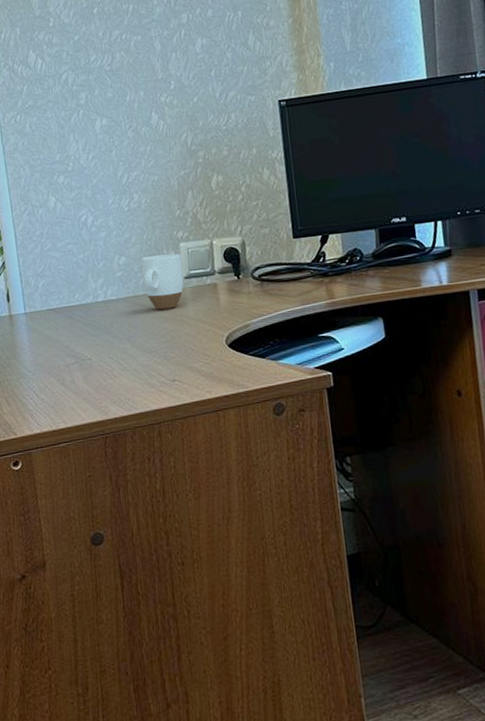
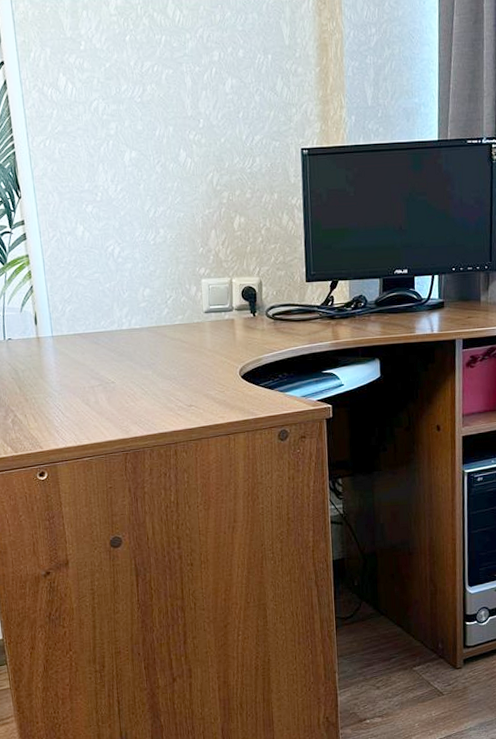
mug: present [140,253,184,310] -> none [164,288,204,341]

